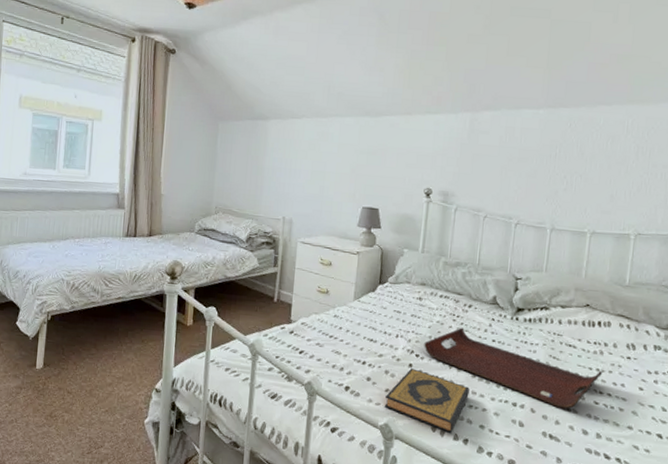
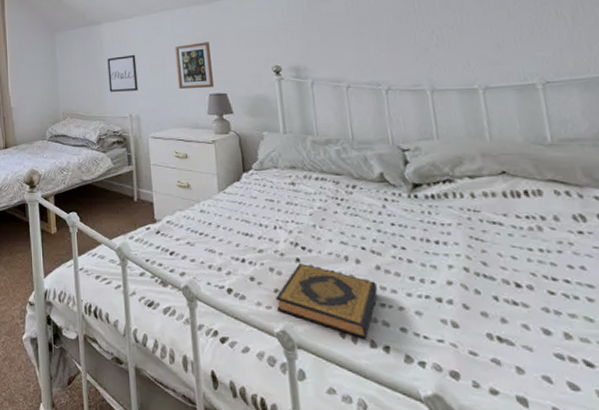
wall art: none [266,156,299,194] -> present [107,54,138,92]
picture frame: none [335,154,372,202] -> present [175,42,214,90]
serving tray: present [424,327,602,409] -> none [308,212,549,303]

